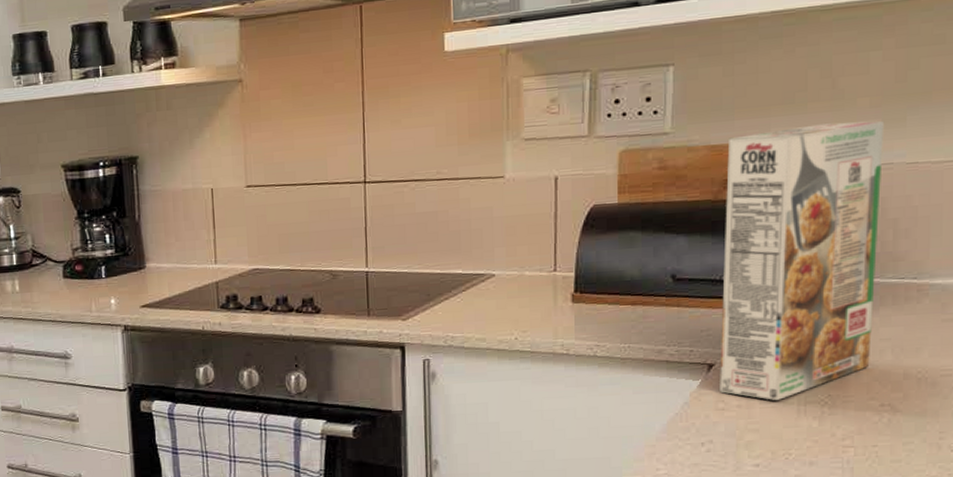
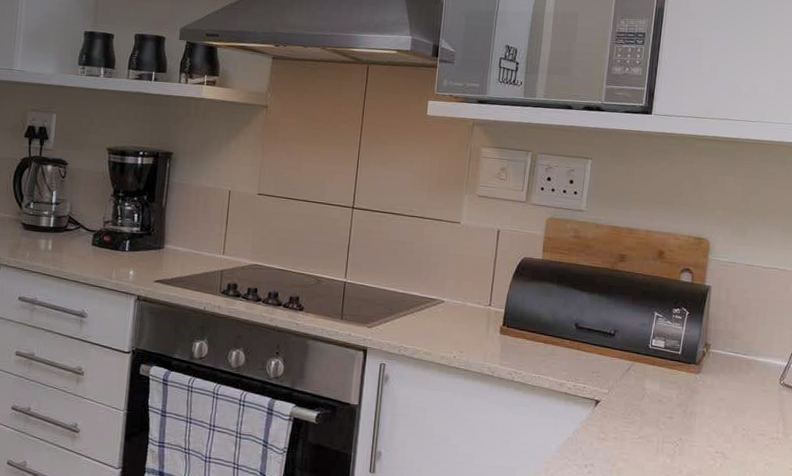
cereal box: present [720,121,885,400] -> none [602,222,733,437]

